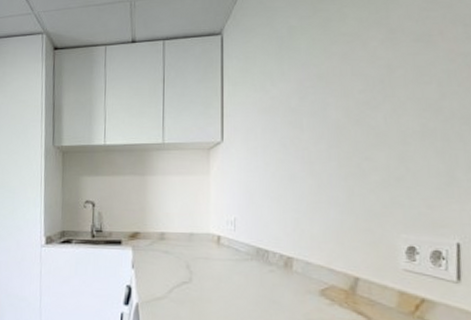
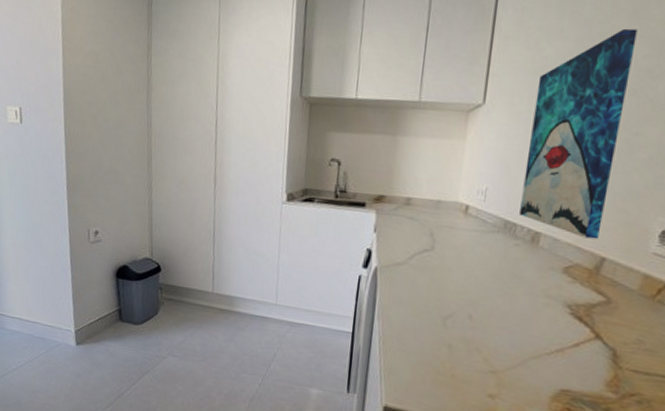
wall art: none [269,68,350,260] -> present [519,28,638,240]

